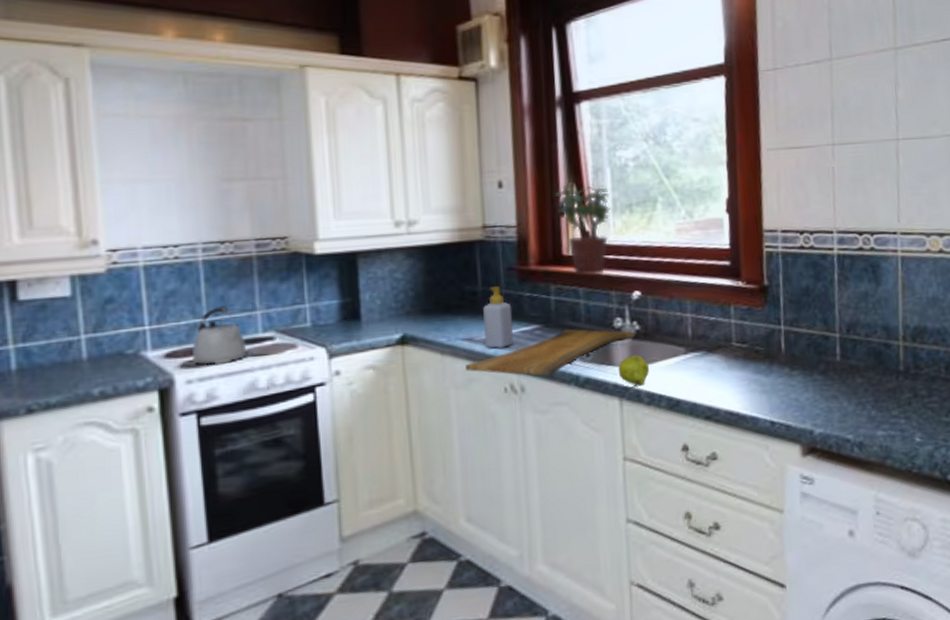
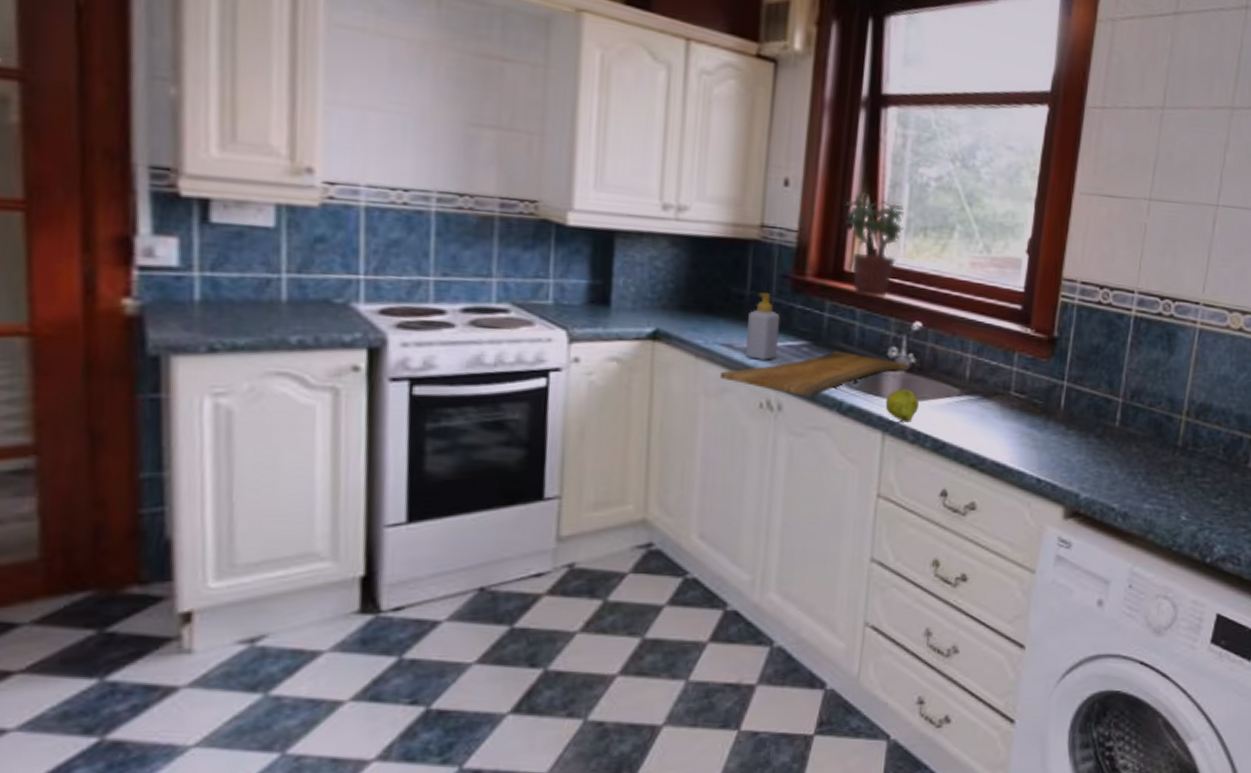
kettle: present [192,306,247,365] -> none [411,266,476,331]

